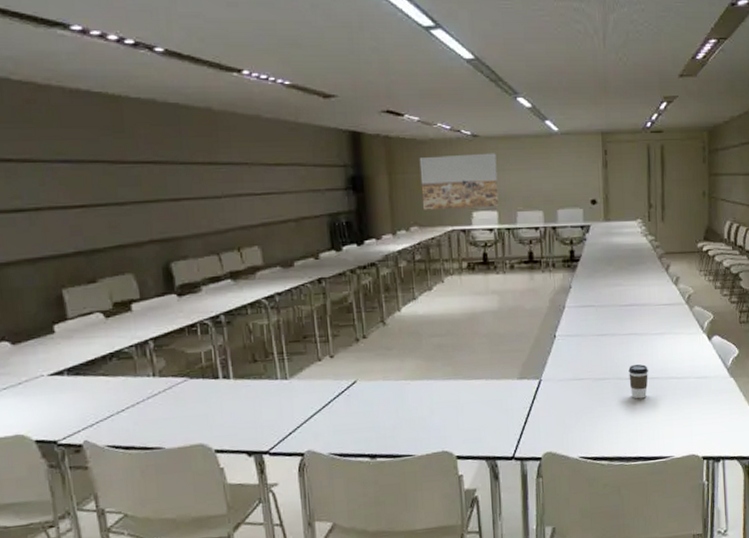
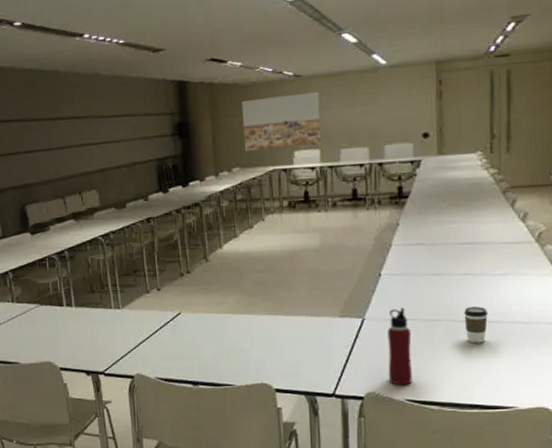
water bottle: none [562,367,585,444] -> present [387,307,412,385]

